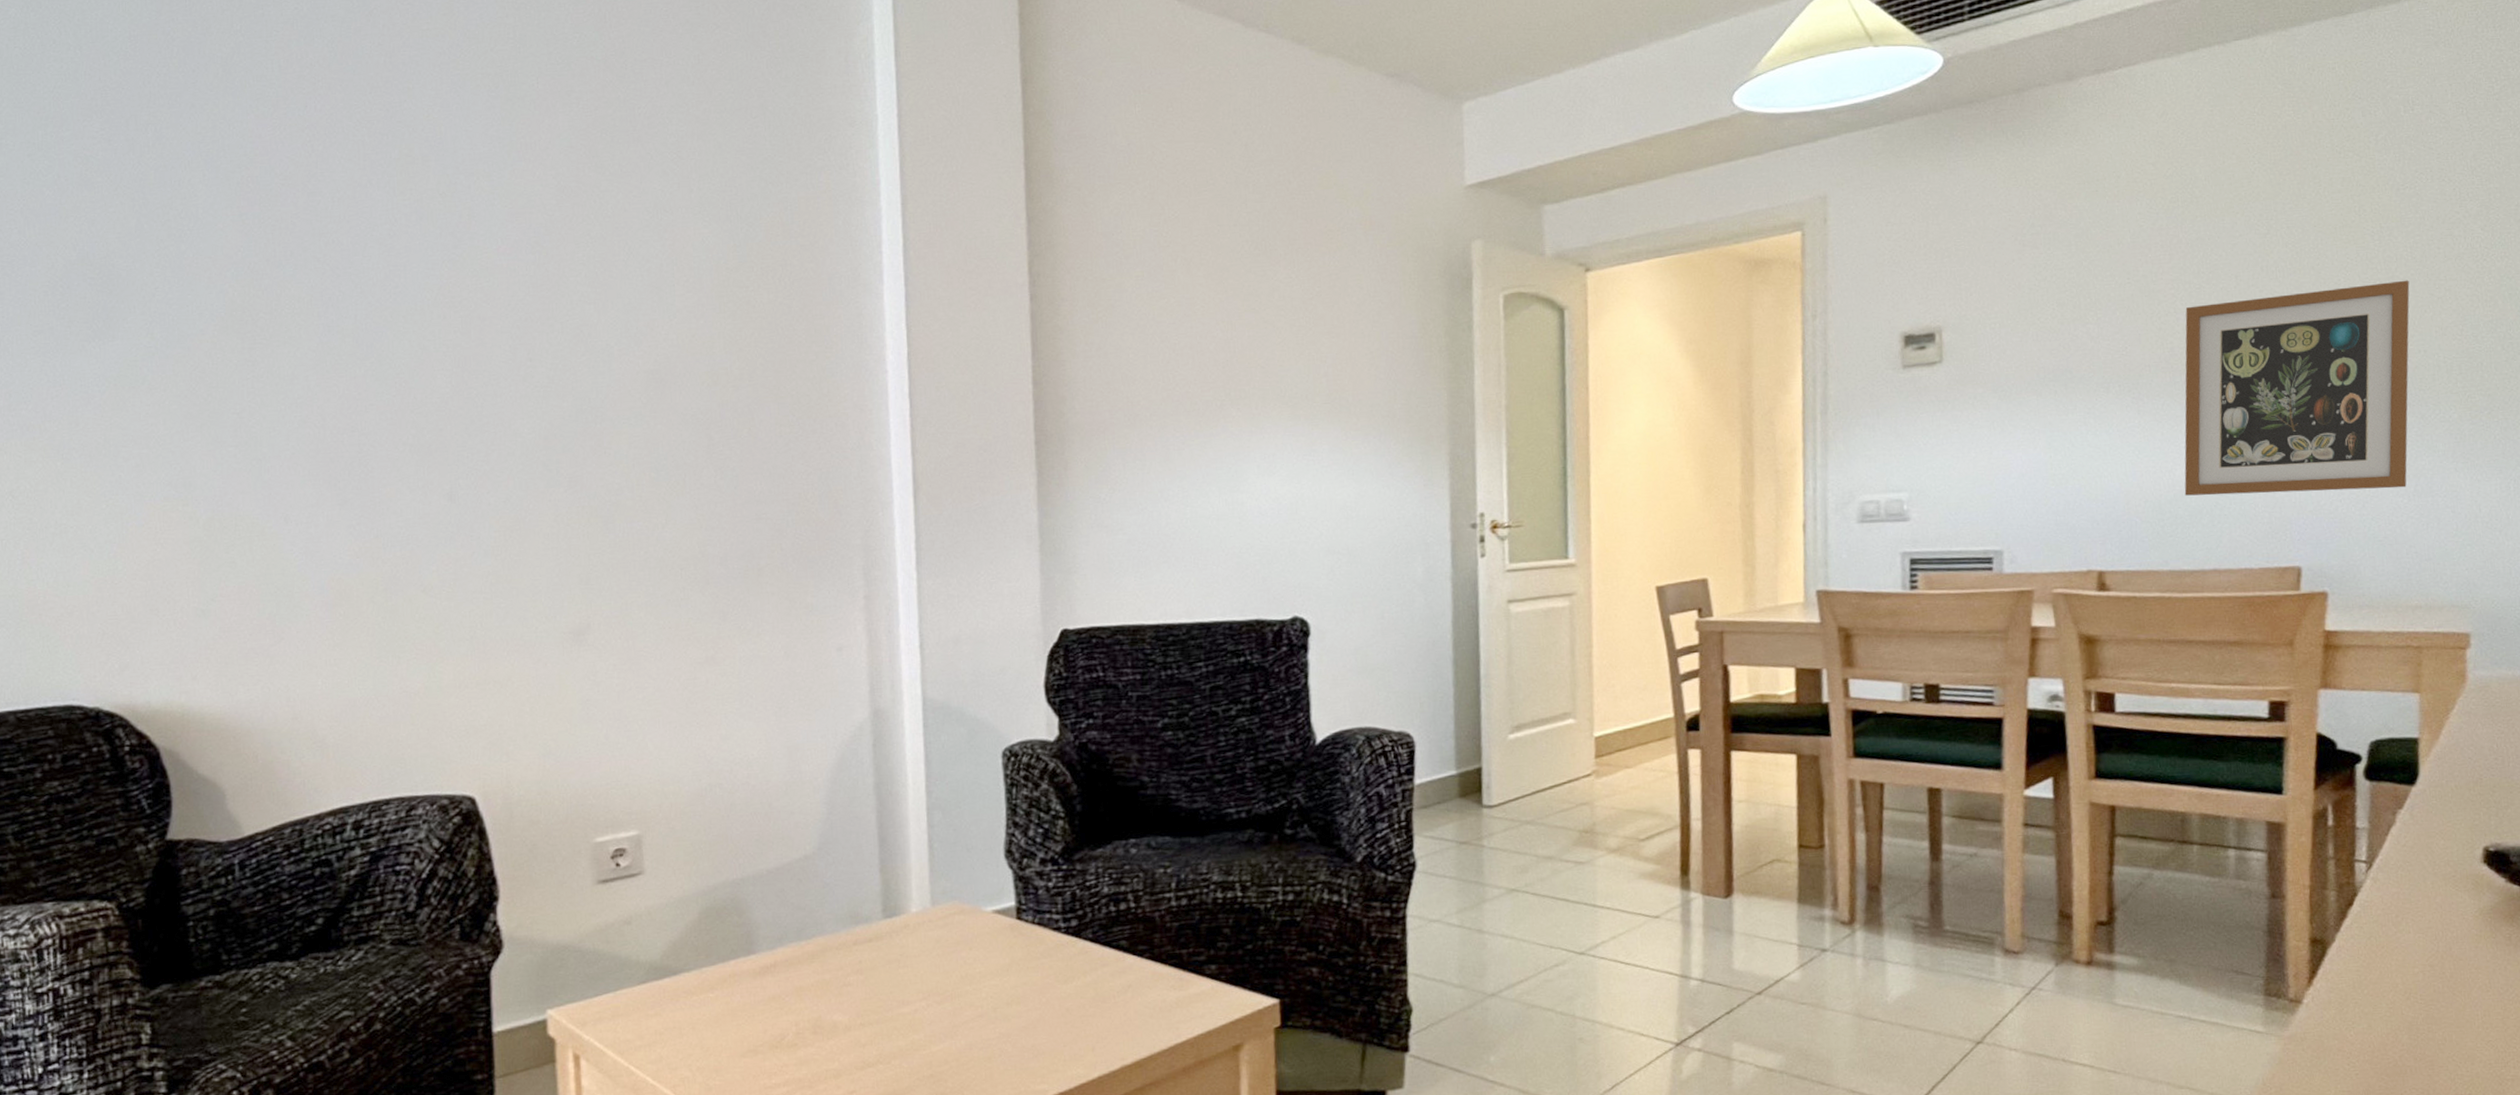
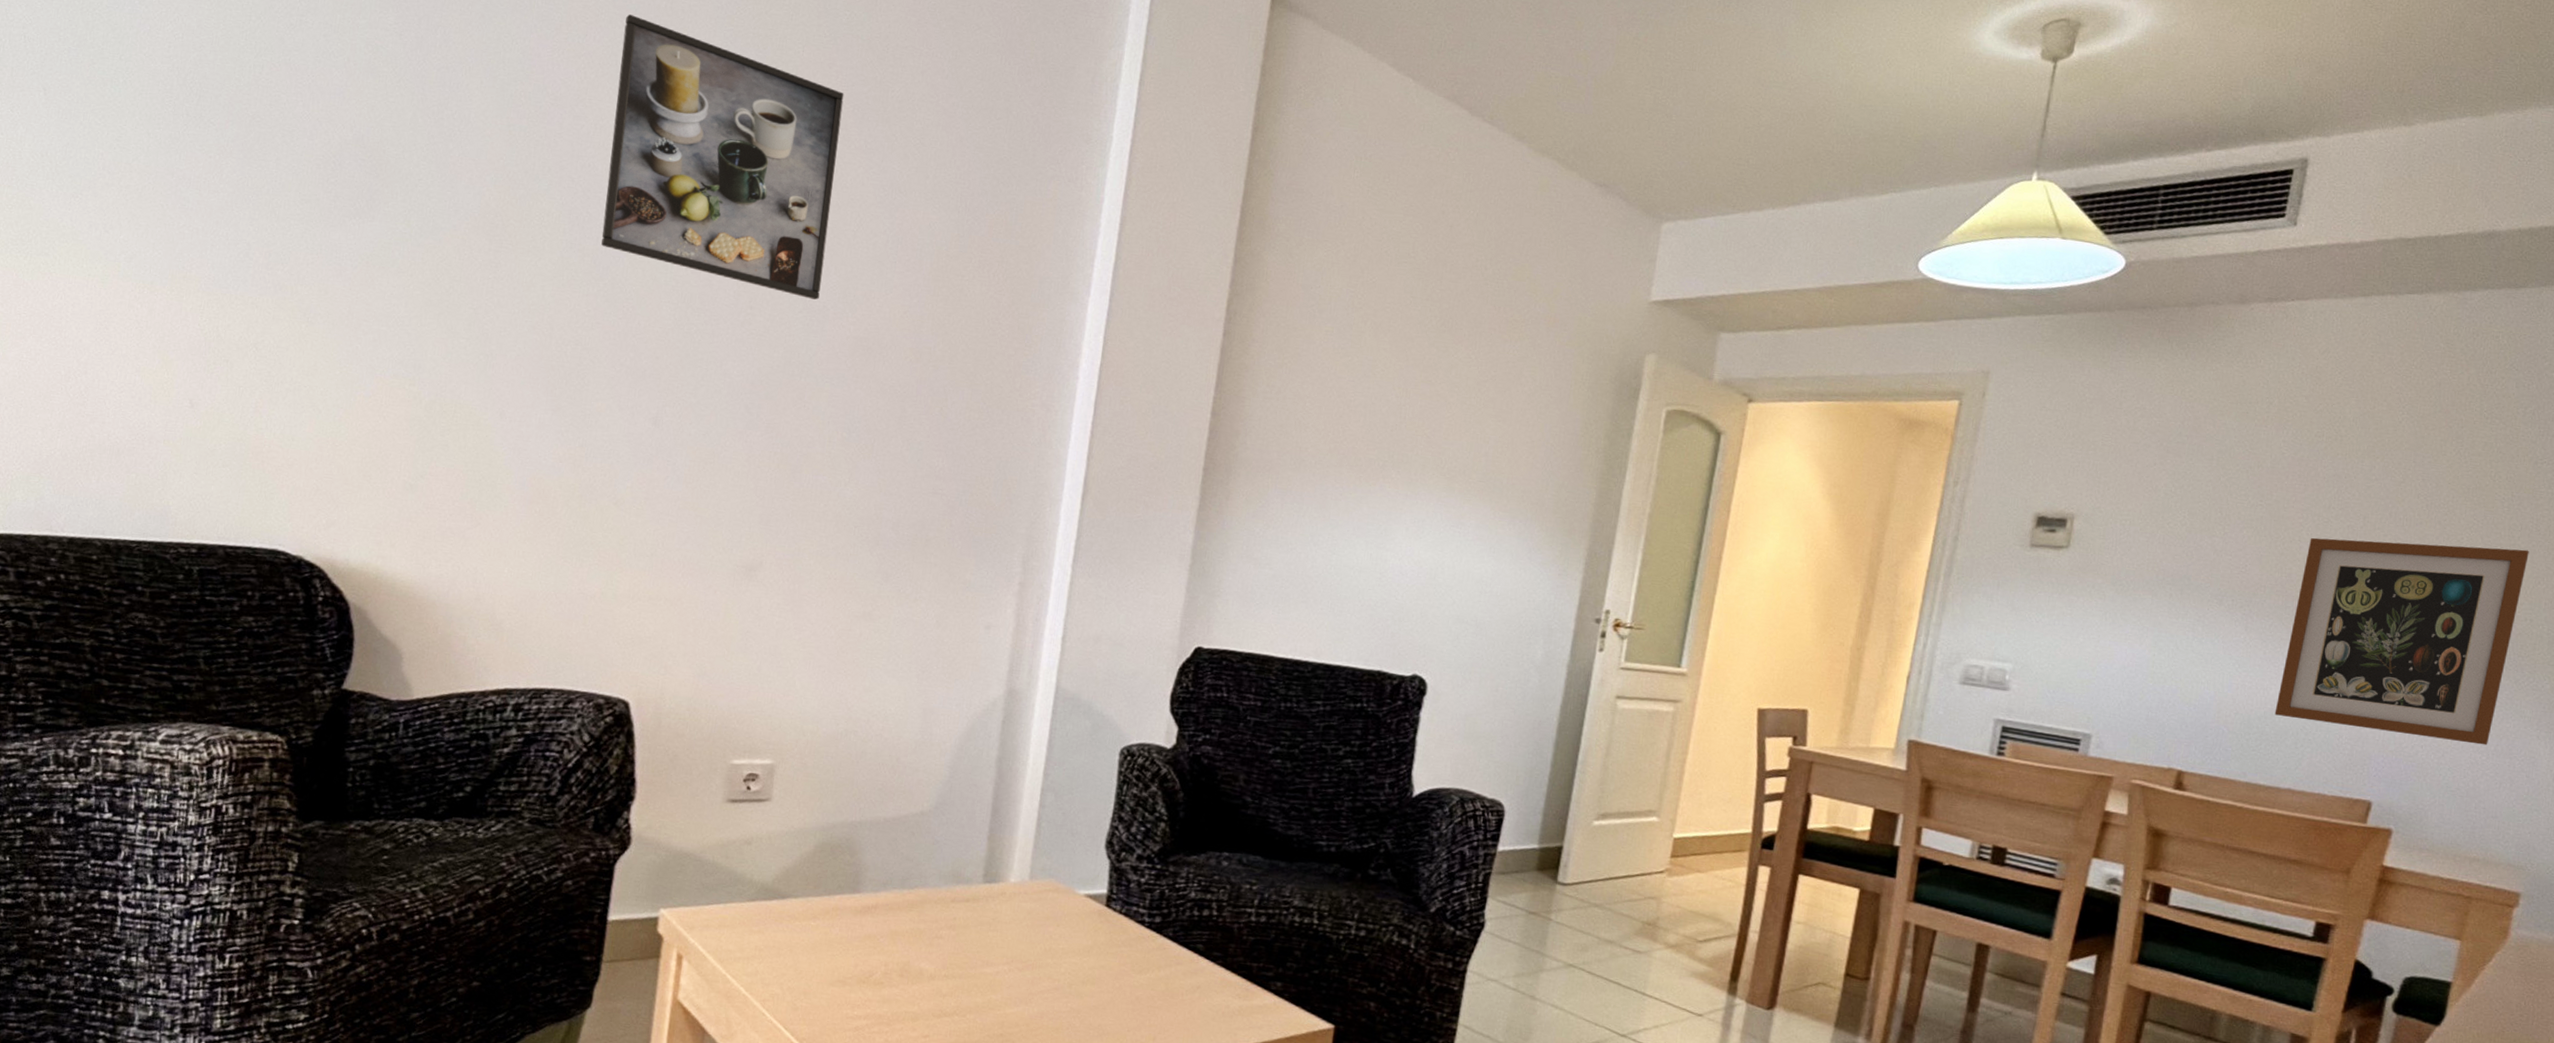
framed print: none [345,77,600,340] -> present [601,14,844,300]

